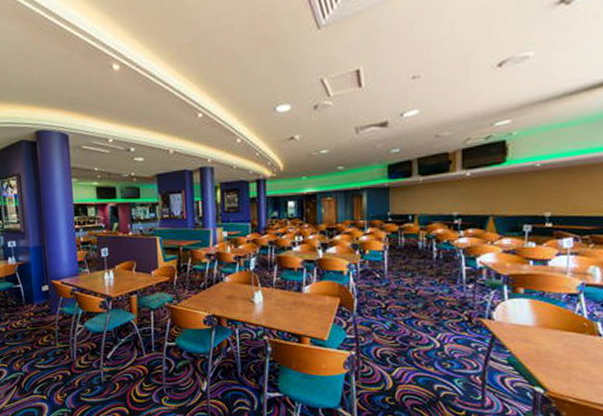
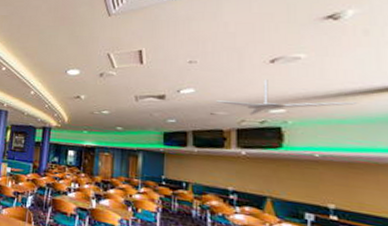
ceiling fan: none [440,87,581,132] -> present [215,79,358,115]

